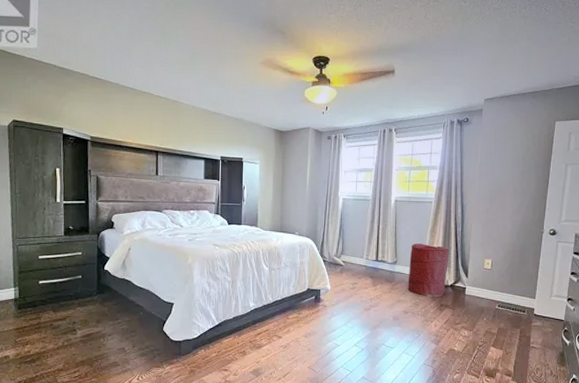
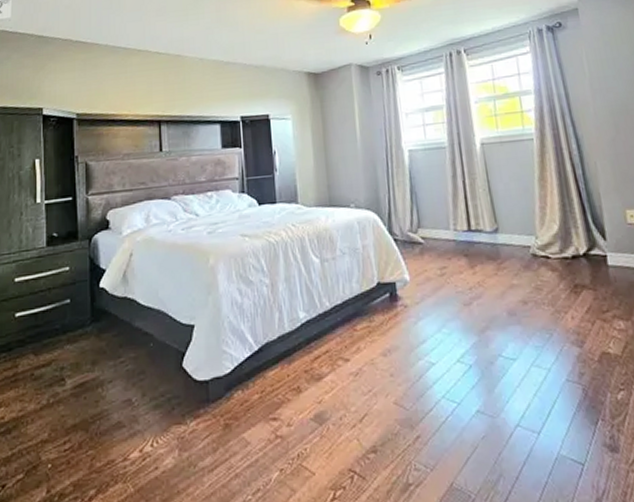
laundry hamper: present [407,244,450,297] -> none [514,198,577,275]

